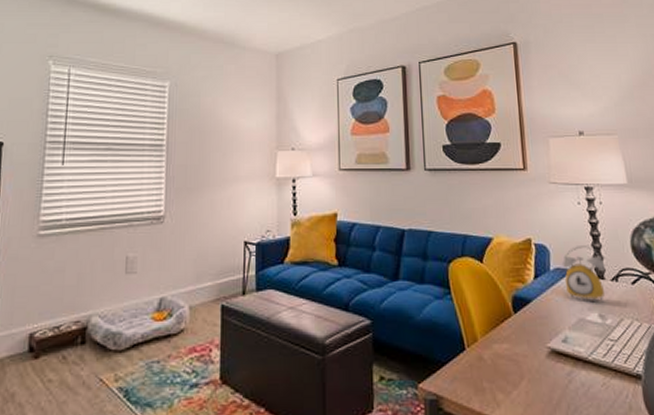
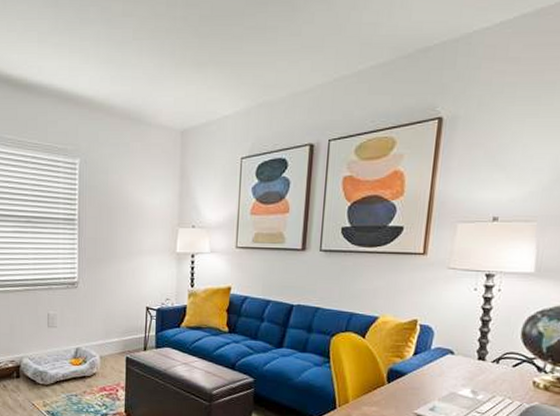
alarm clock: present [563,244,606,303] -> none [443,328,489,380]

